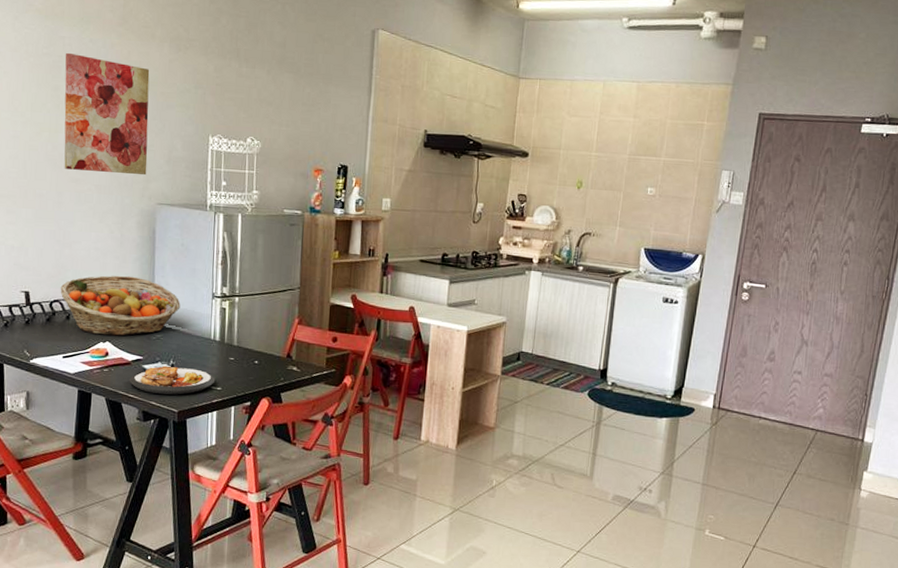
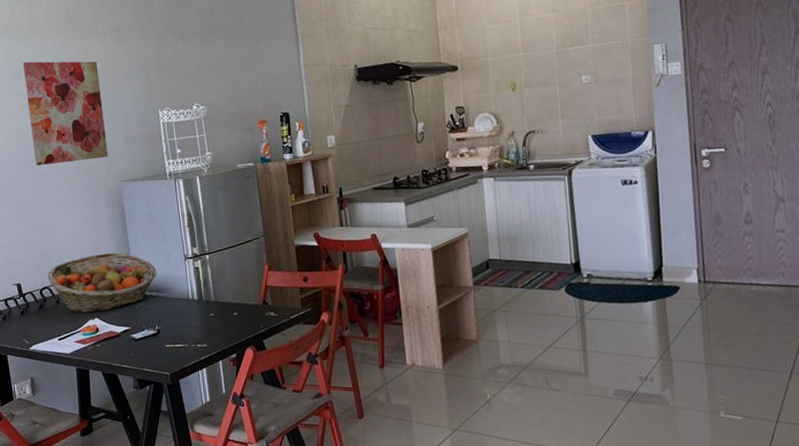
plate: present [129,365,216,395] -> none [121,330,200,361]

